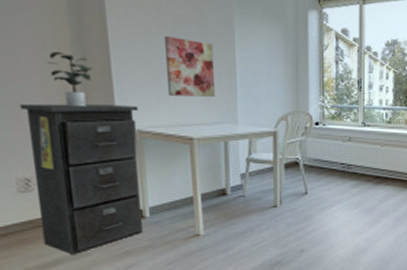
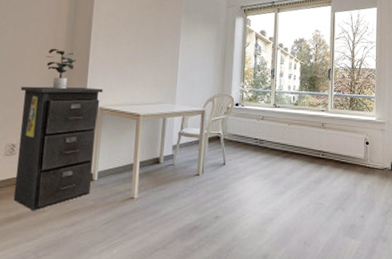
wall art: present [165,35,216,97] -> none [127,36,164,82]

